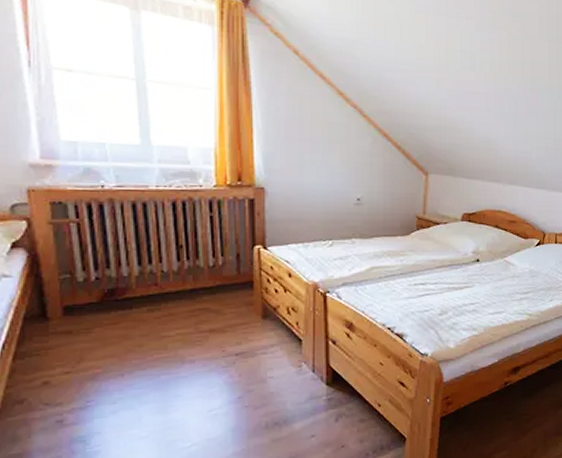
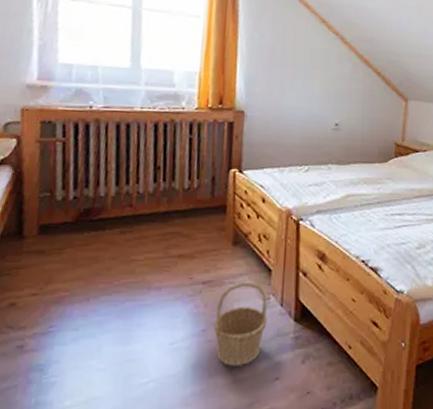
basket: none [250,351,301,428] -> present [213,281,268,366]

